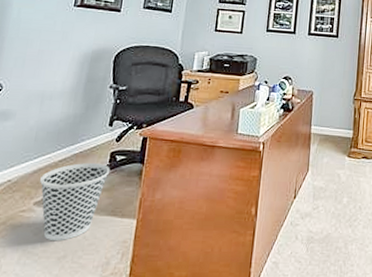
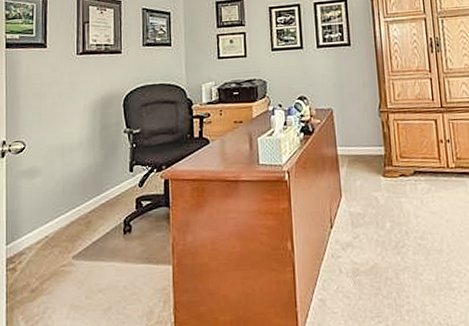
wastebasket: present [39,163,111,240] -> none [73,211,138,293]

